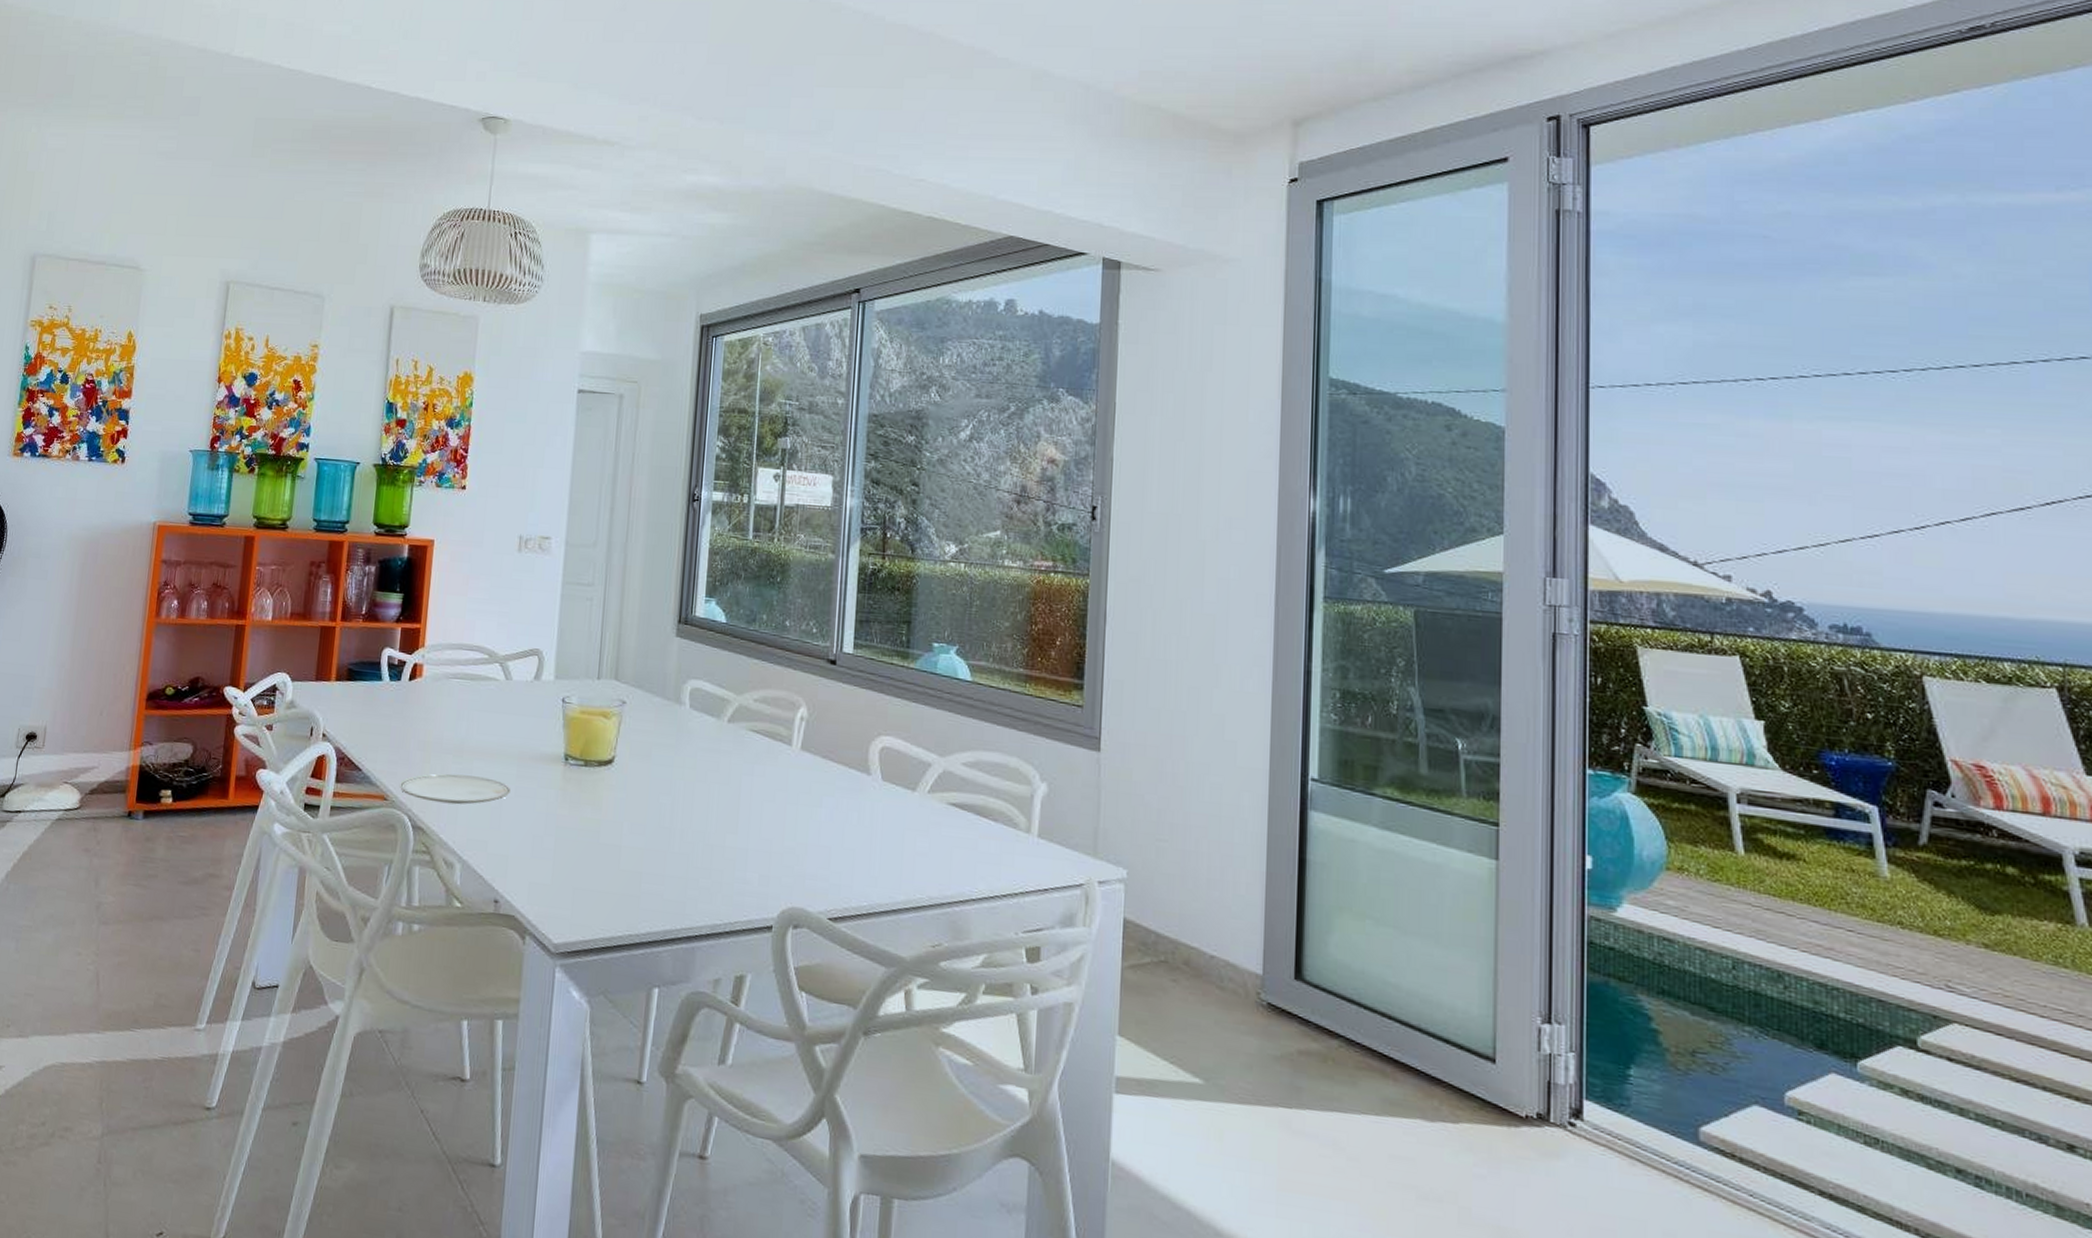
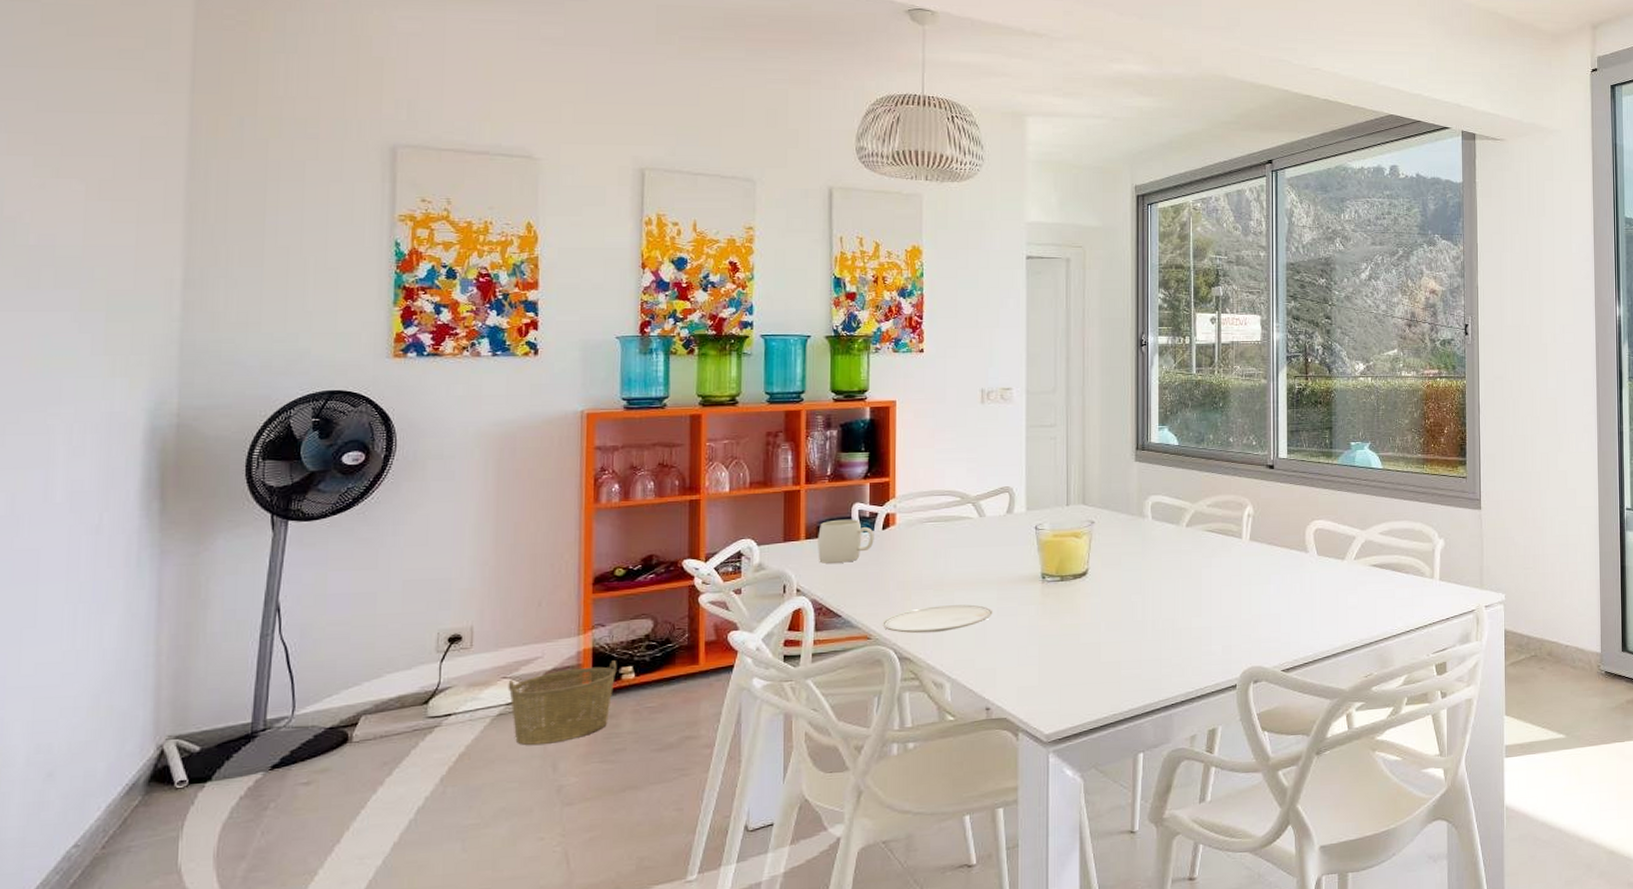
basket: none [67,781,159,858] -> present [508,660,617,745]
mug: none [346,663,401,712] -> present [818,519,874,563]

